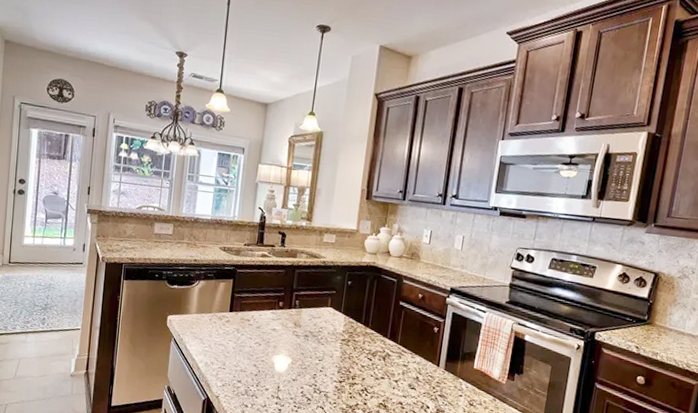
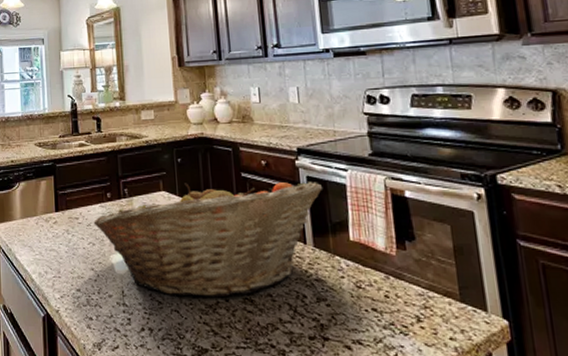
fruit basket: none [263,303,464,401] -> present [93,182,323,298]

